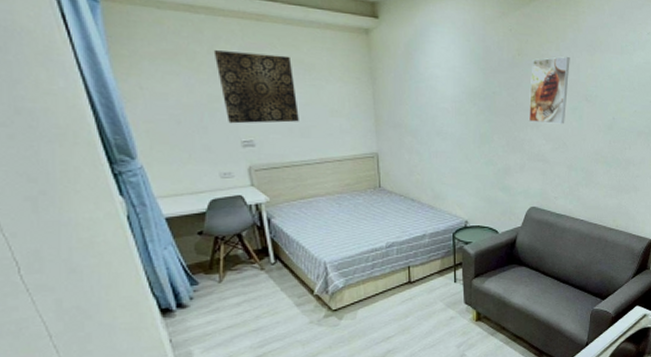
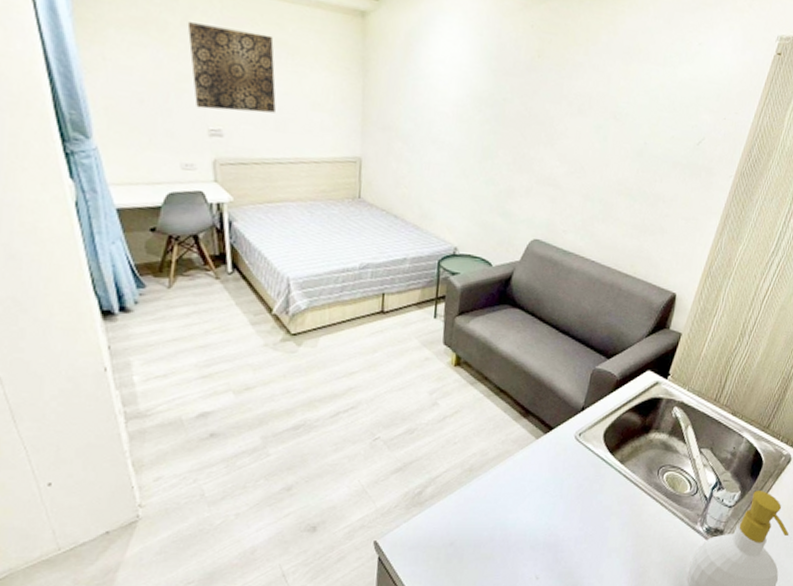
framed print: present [528,57,570,124] -> none [542,63,600,145]

